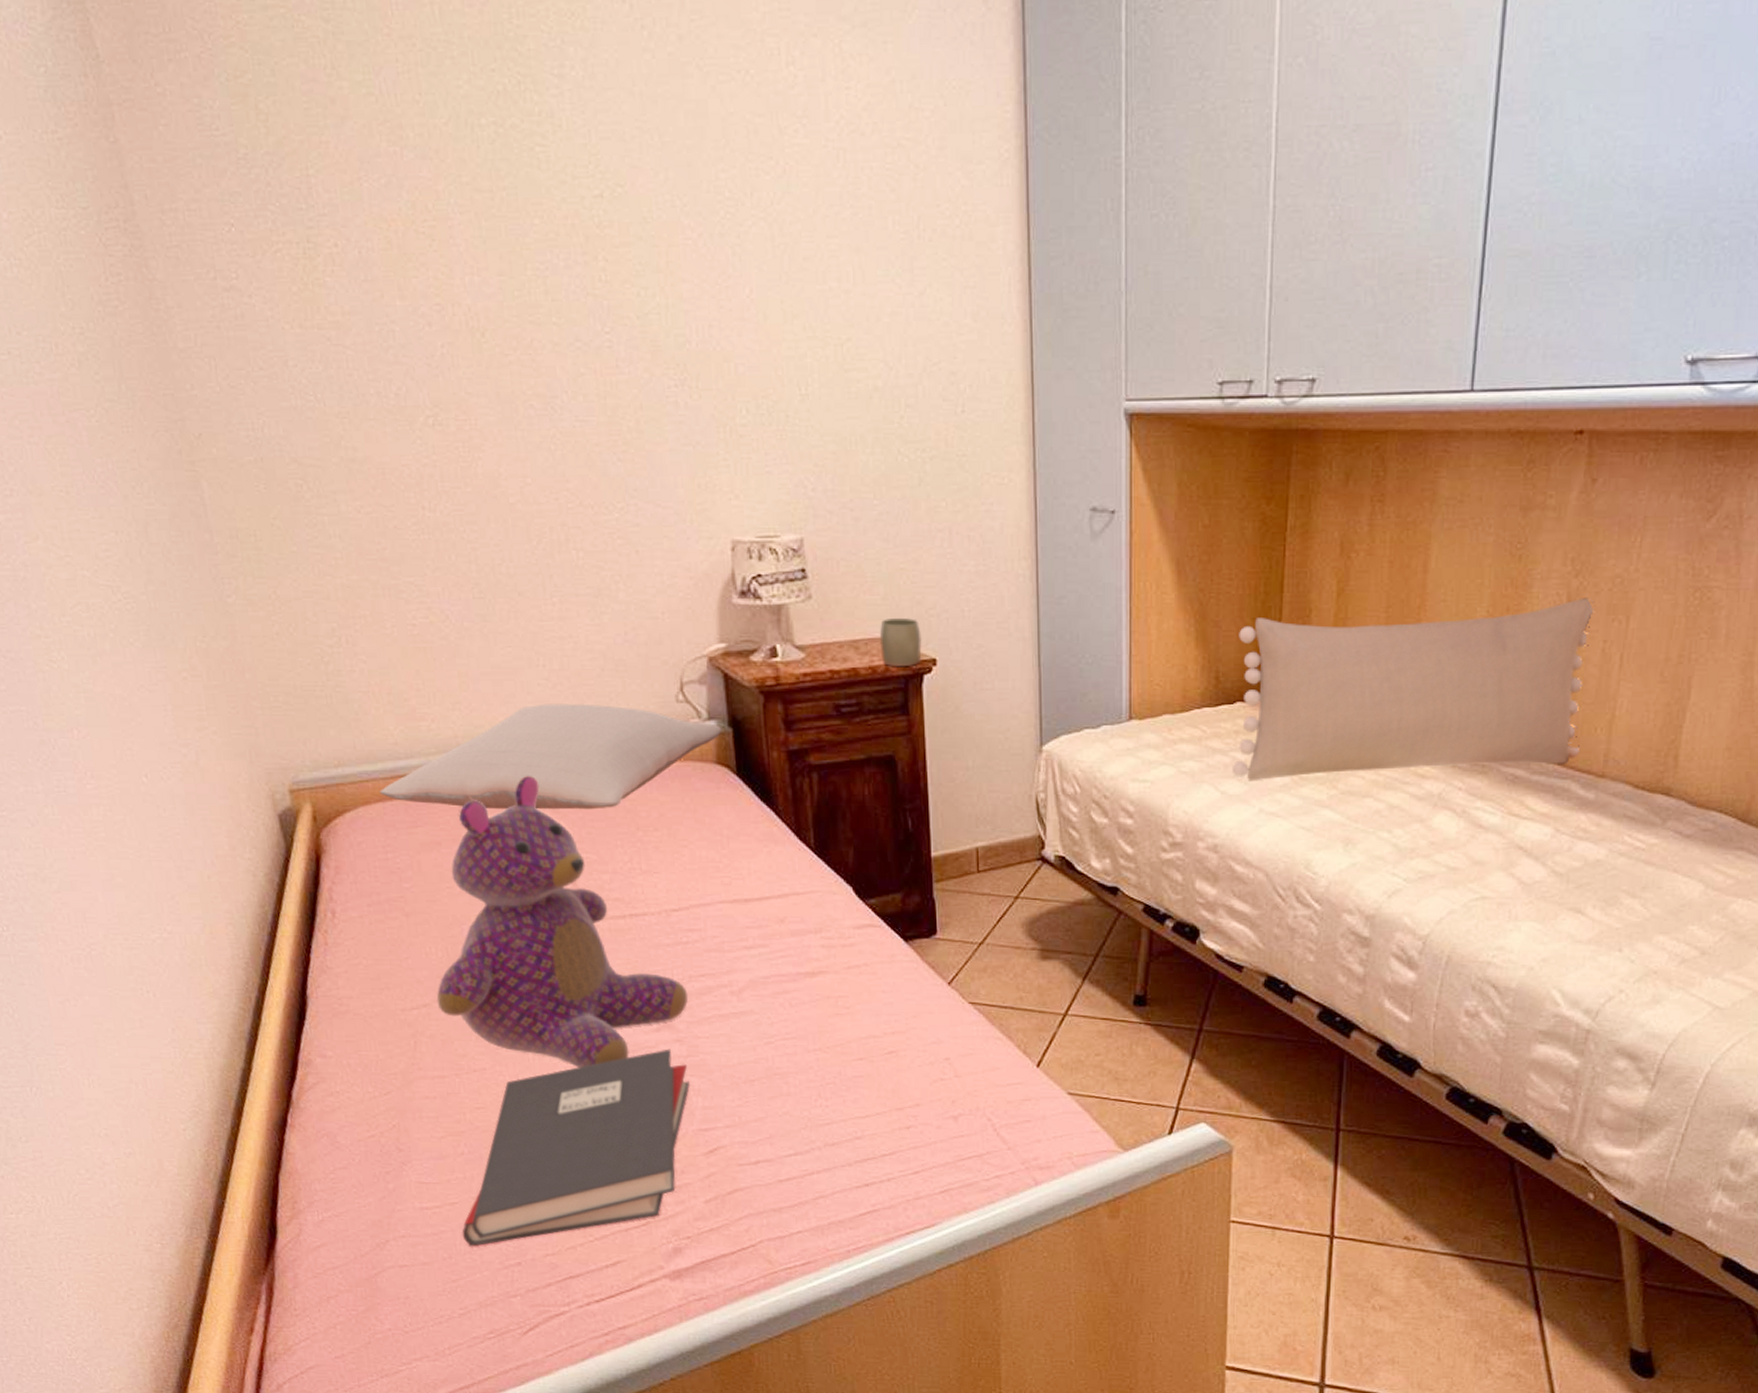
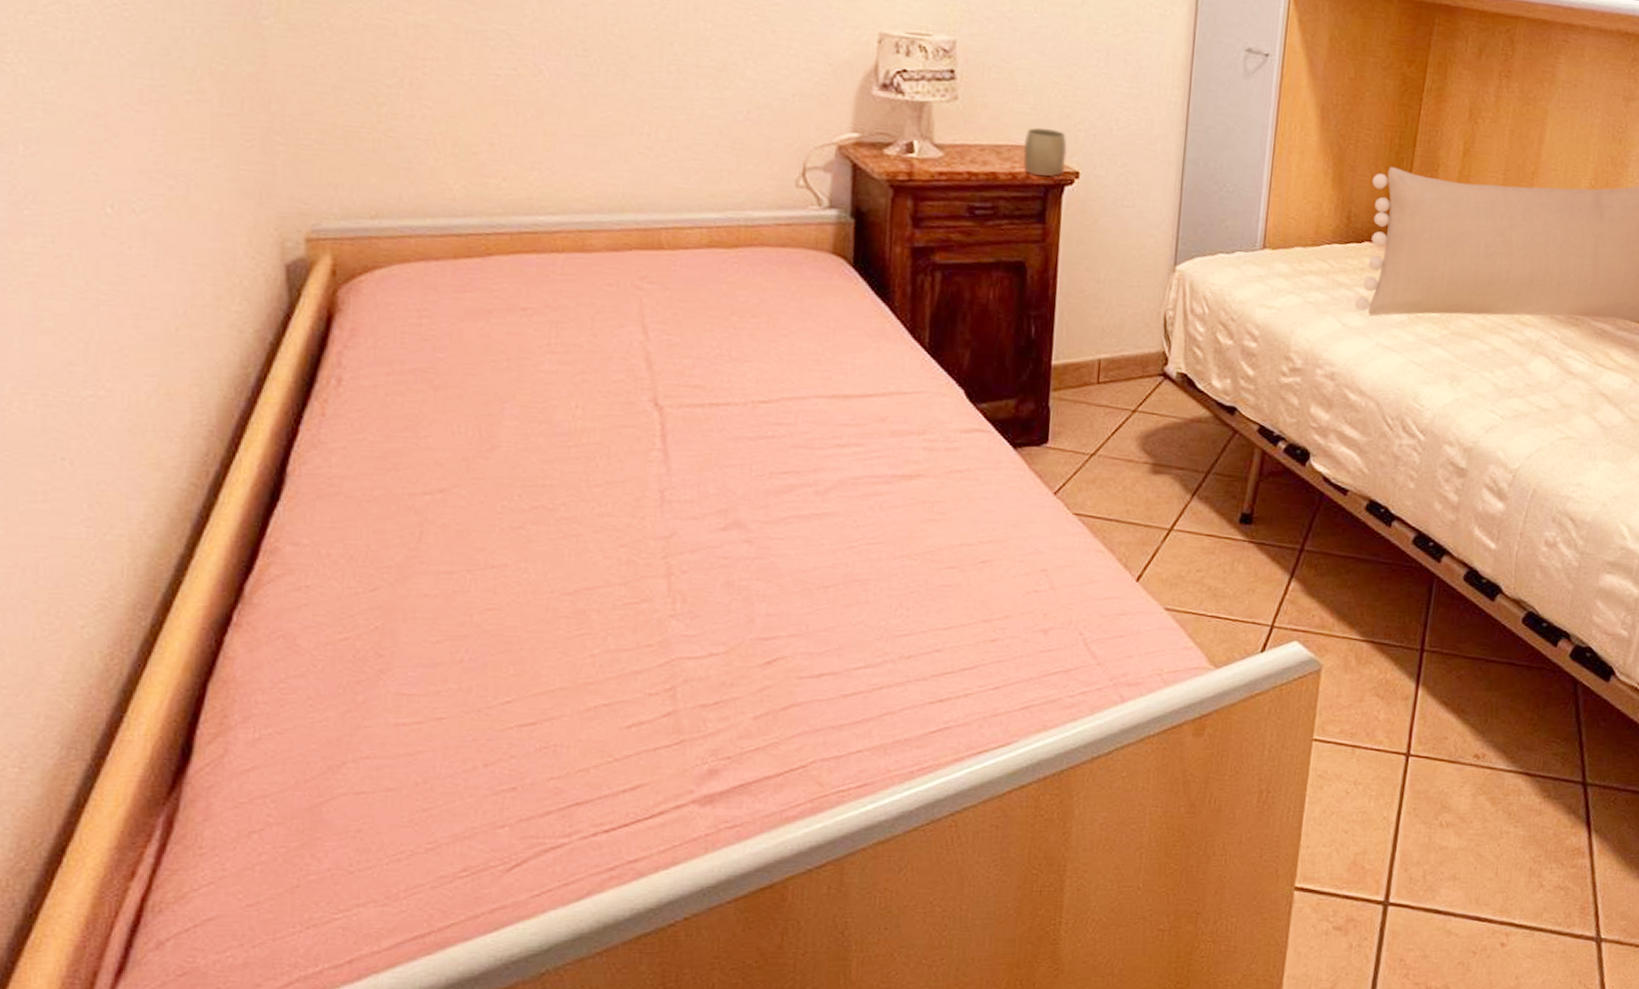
pillow: present [379,703,722,810] -> none [424,173,843,290]
teddy bear: present [436,775,689,1068] -> none [457,246,766,568]
hardback book: present [462,1048,691,1247] -> none [445,549,755,769]

